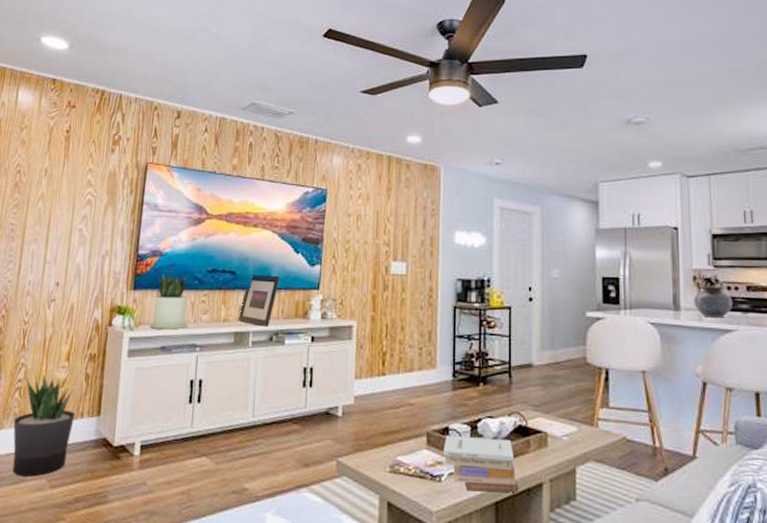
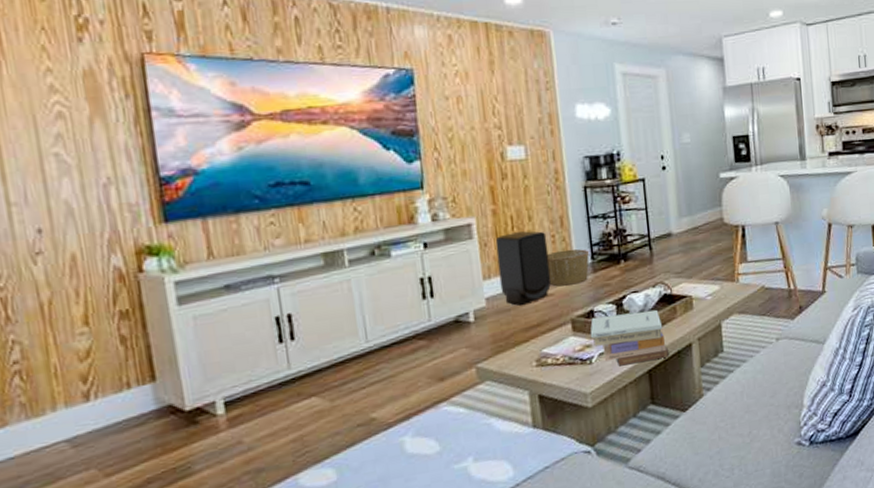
planter: present [12,372,75,477] -> none [21,347,120,475]
planter: present [149,274,189,330] -> none [198,193,258,267]
picture frame: present [238,274,280,328] -> none [324,179,371,242]
speaker: none [368,340,415,409] -> present [495,231,551,306]
basket: none [411,363,451,399] -> present [547,249,589,287]
vase: present [694,285,732,318] -> none [817,131,851,163]

